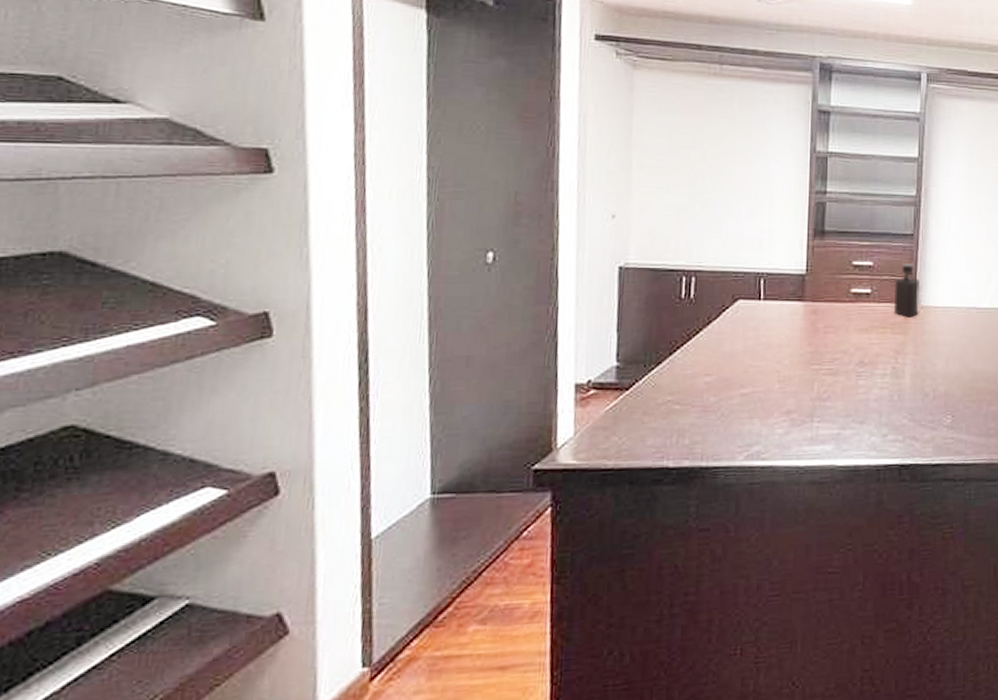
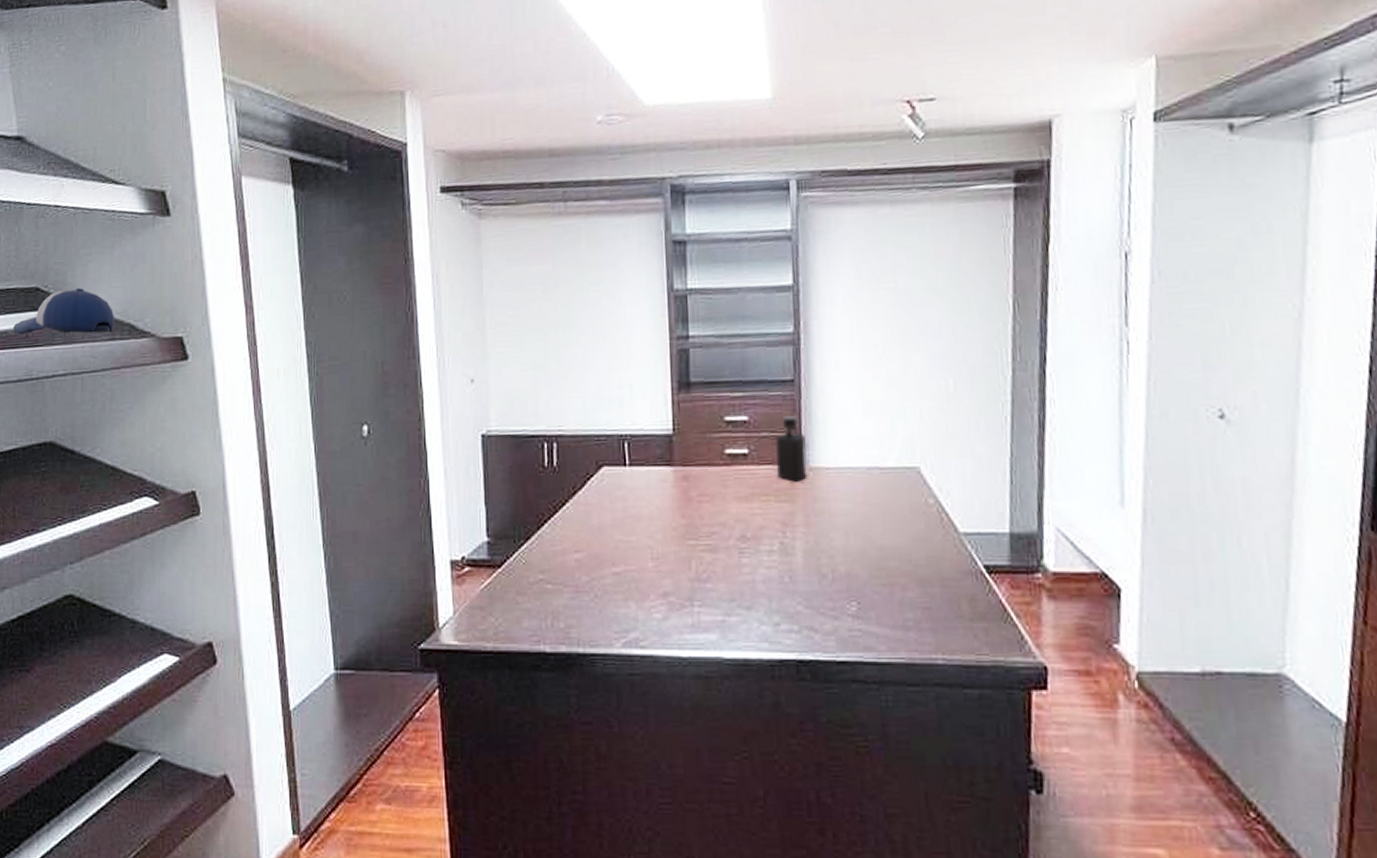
cap: none [16,83,174,137] -> present [13,288,115,334]

